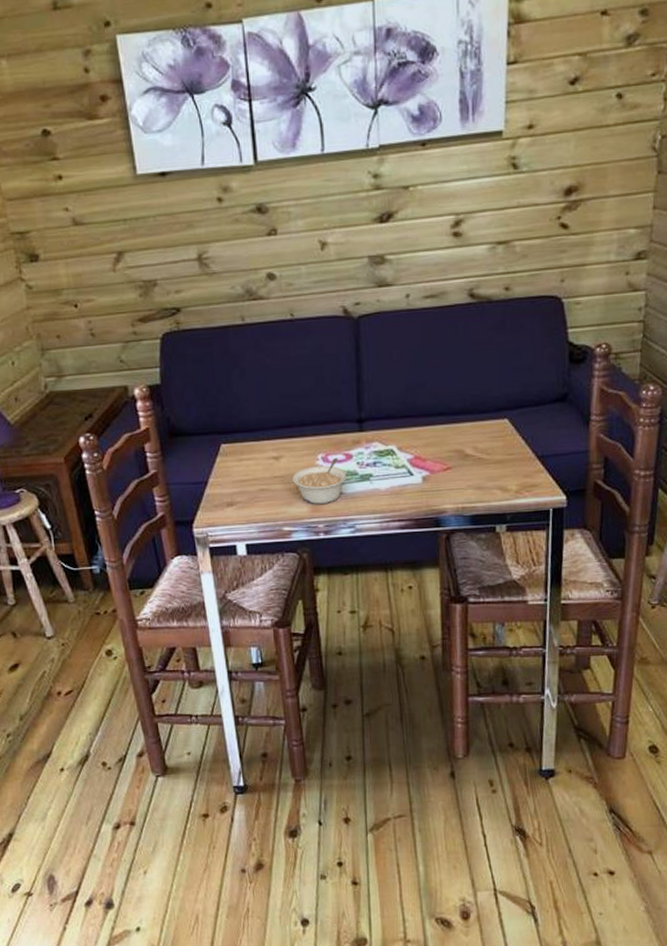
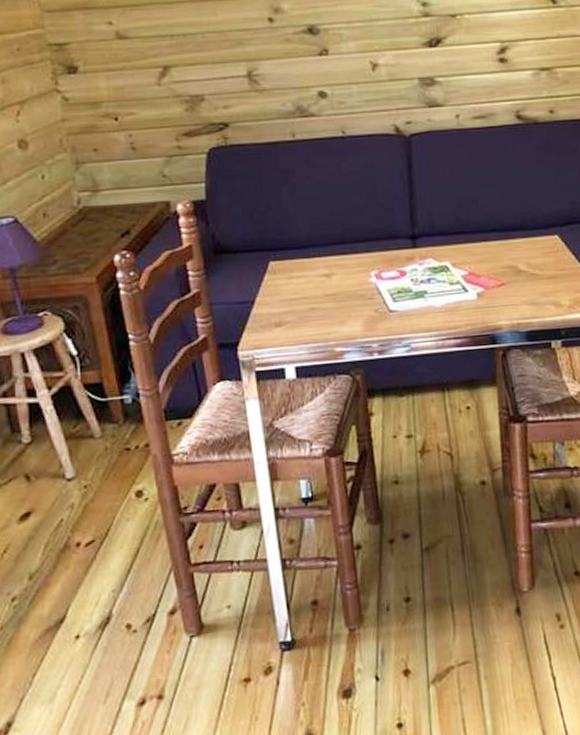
legume: present [292,458,348,504] -> none [344,275,402,323]

